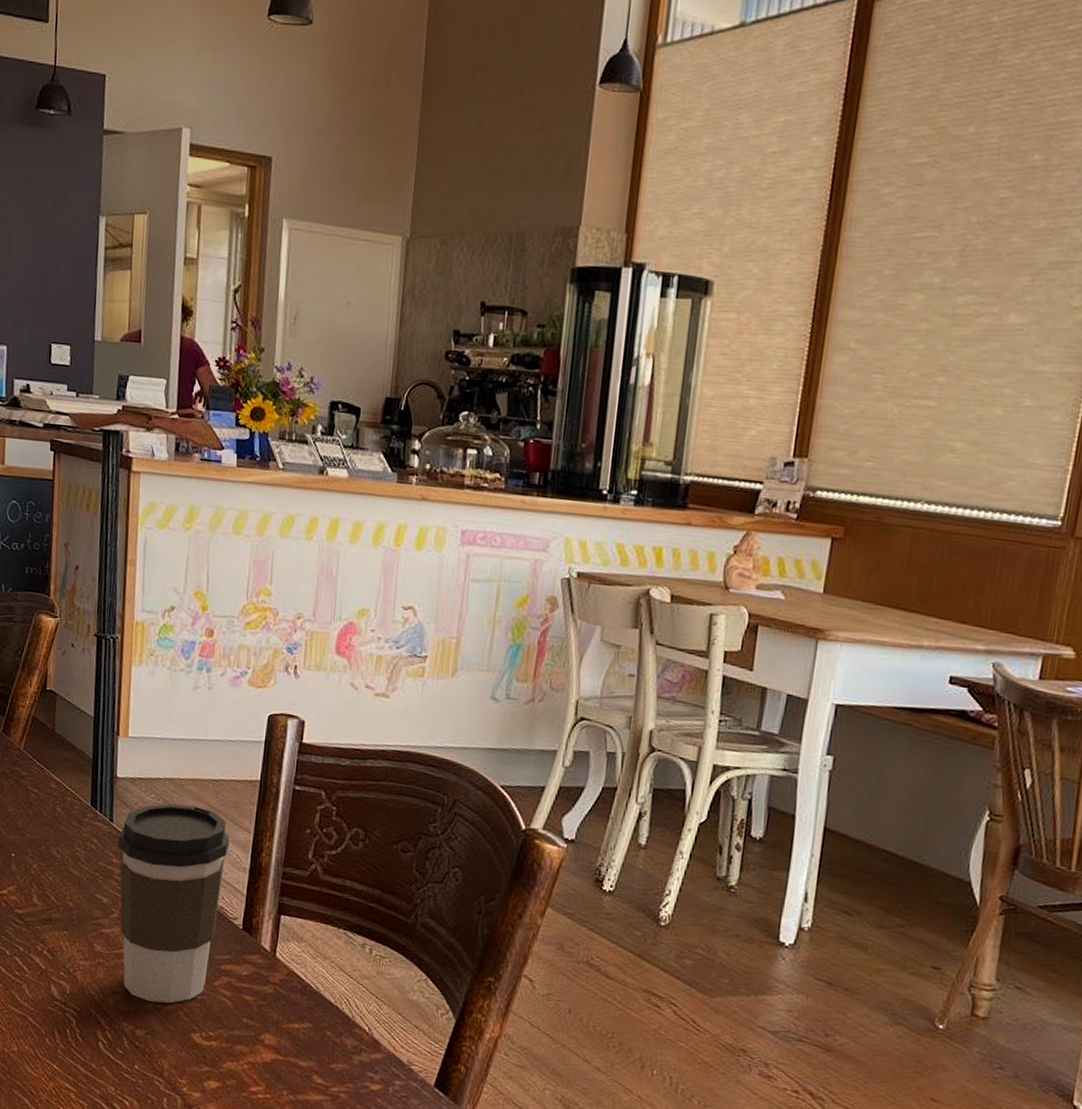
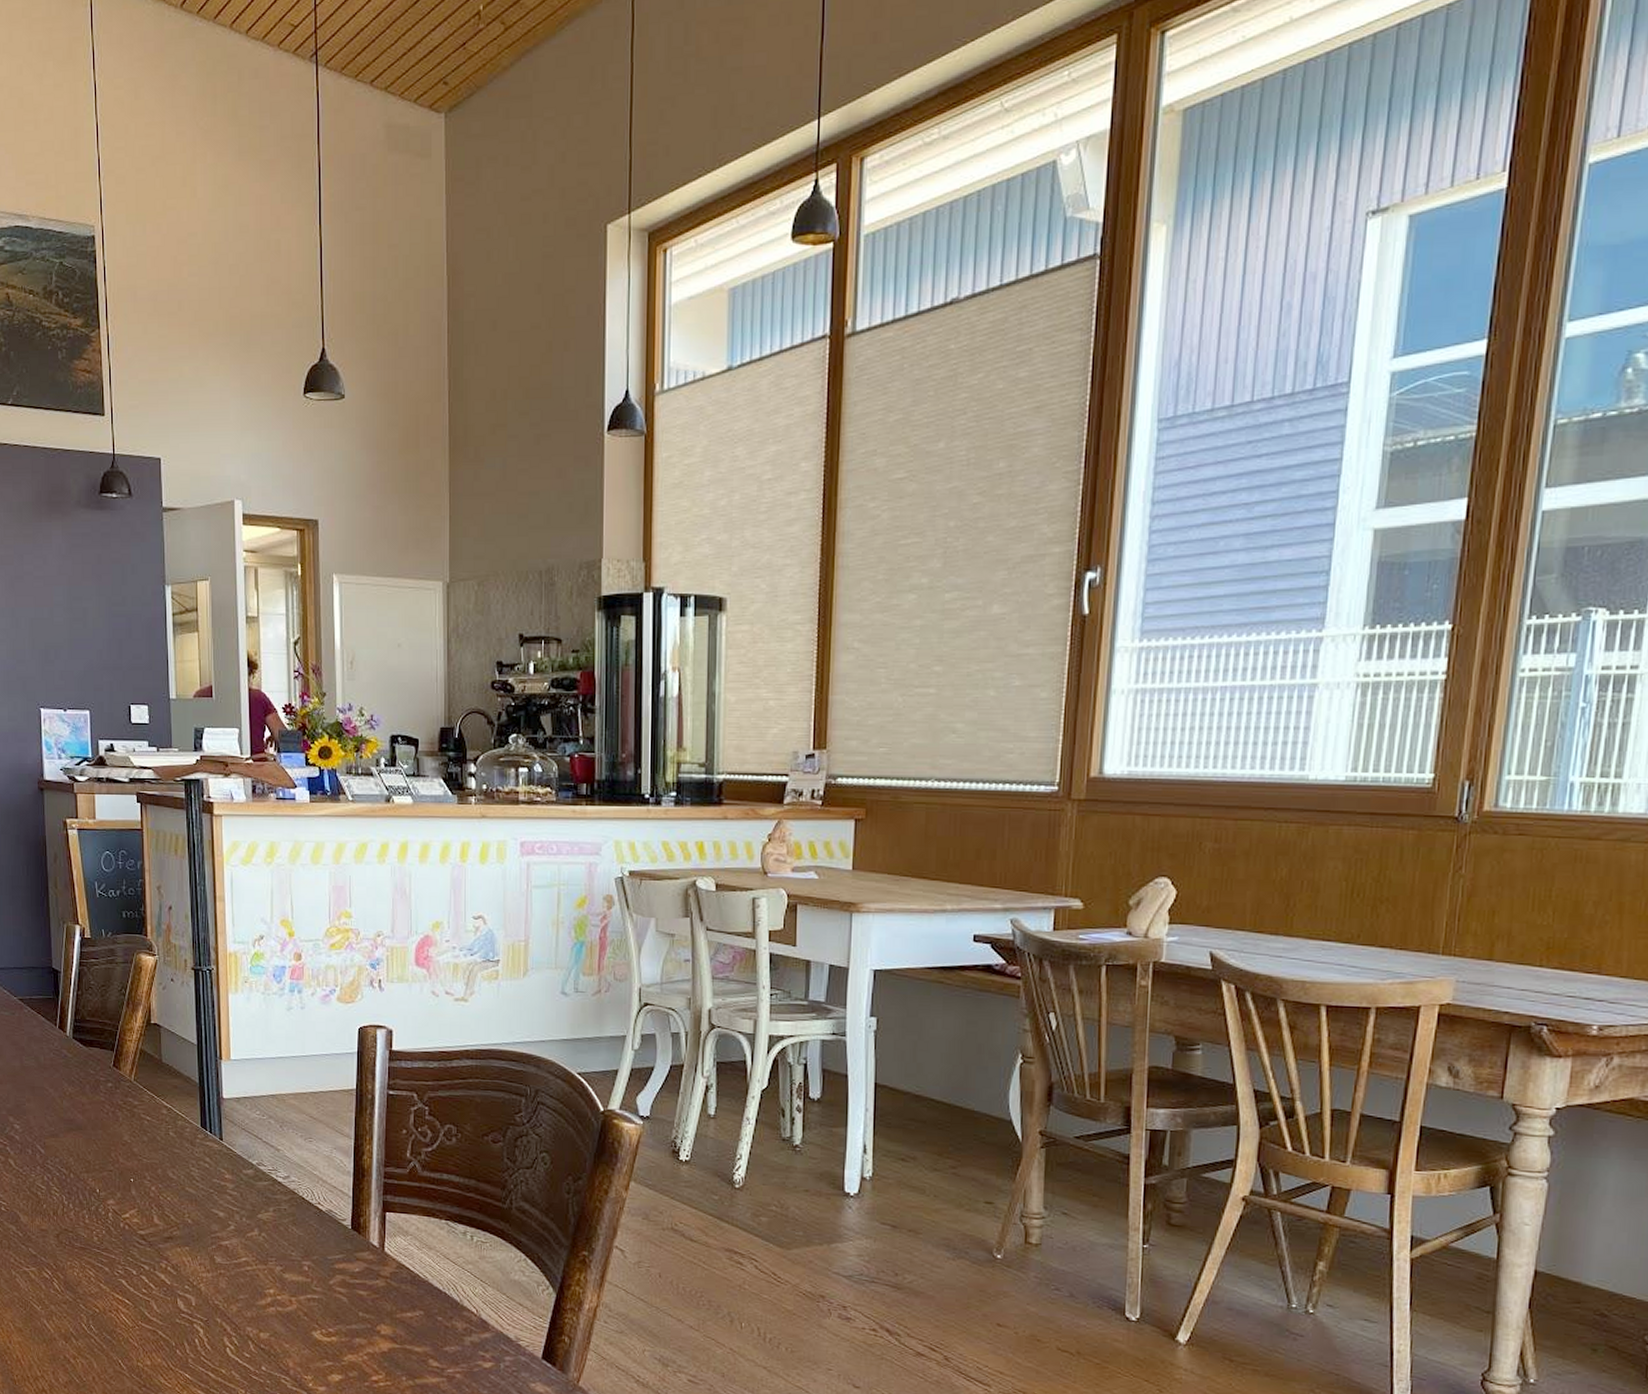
coffee cup: present [118,803,230,1004] -> none [229,1118,332,1306]

